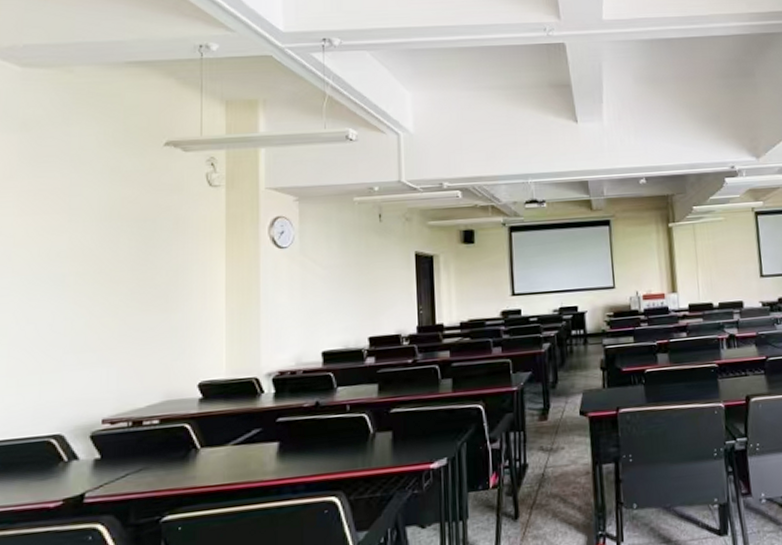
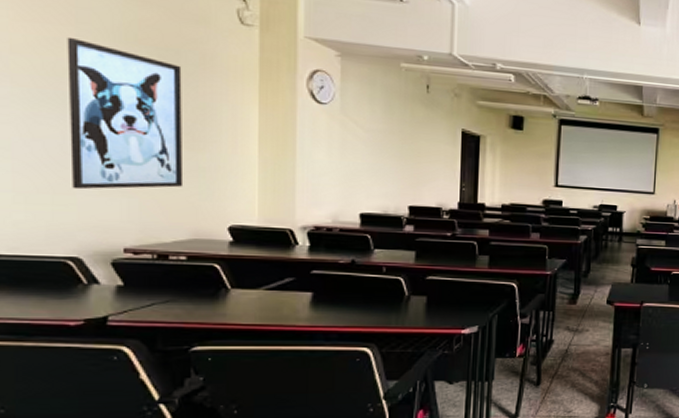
wall art: none [58,223,158,366] -> present [67,36,184,190]

